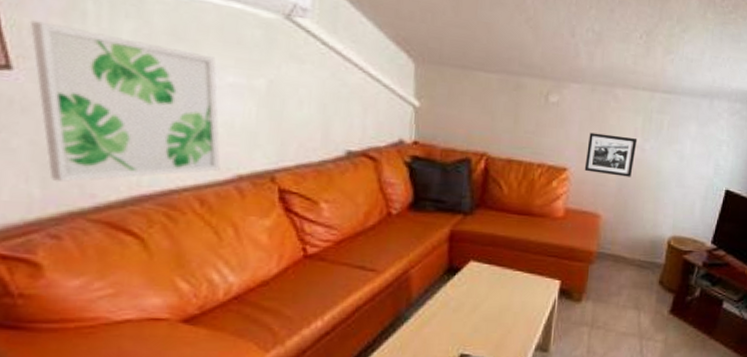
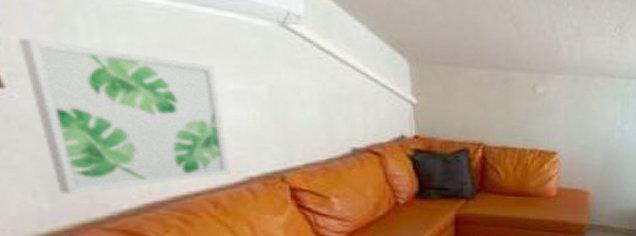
picture frame: present [584,132,638,177] -> none [572,118,617,157]

